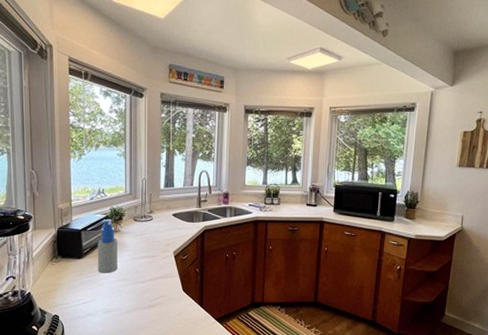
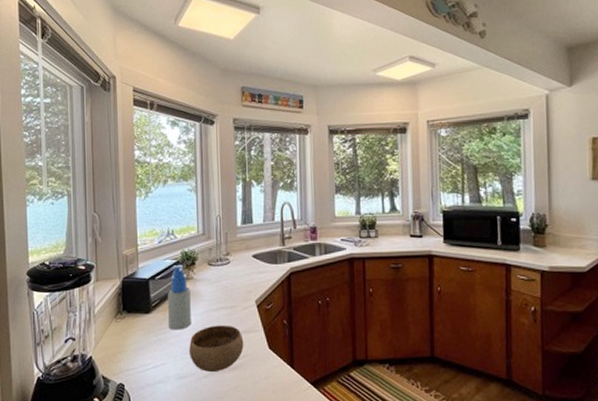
bowl: none [115,270,162,308] -> present [189,325,244,372]

